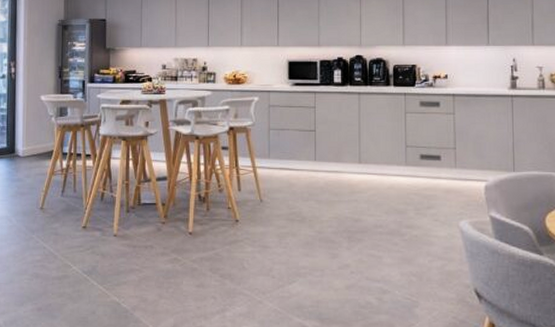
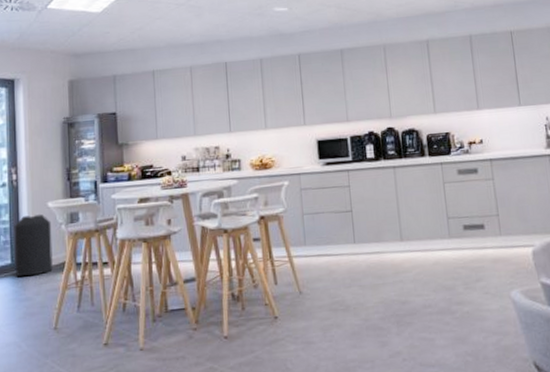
trash can: none [9,106,43,160] -> present [14,214,53,277]

